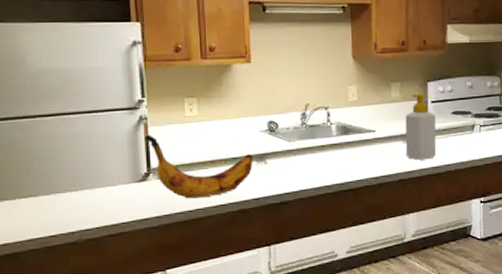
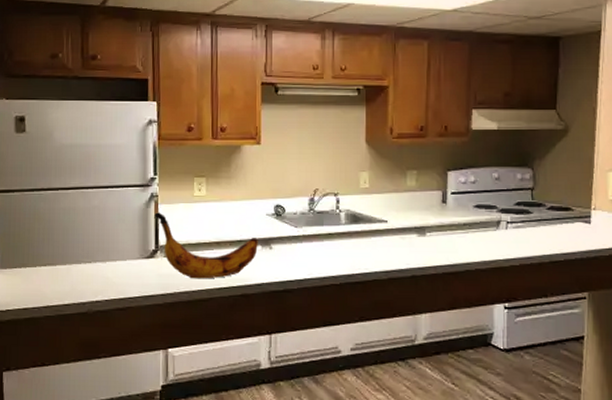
soap bottle: present [405,94,437,160] -> none [420,184,456,256]

